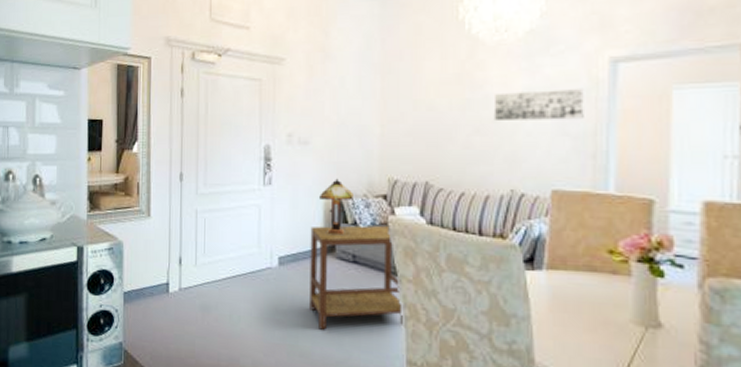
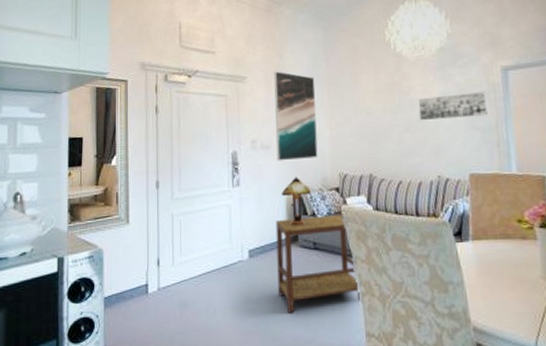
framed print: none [315,52,366,160] -> present [274,71,318,161]

